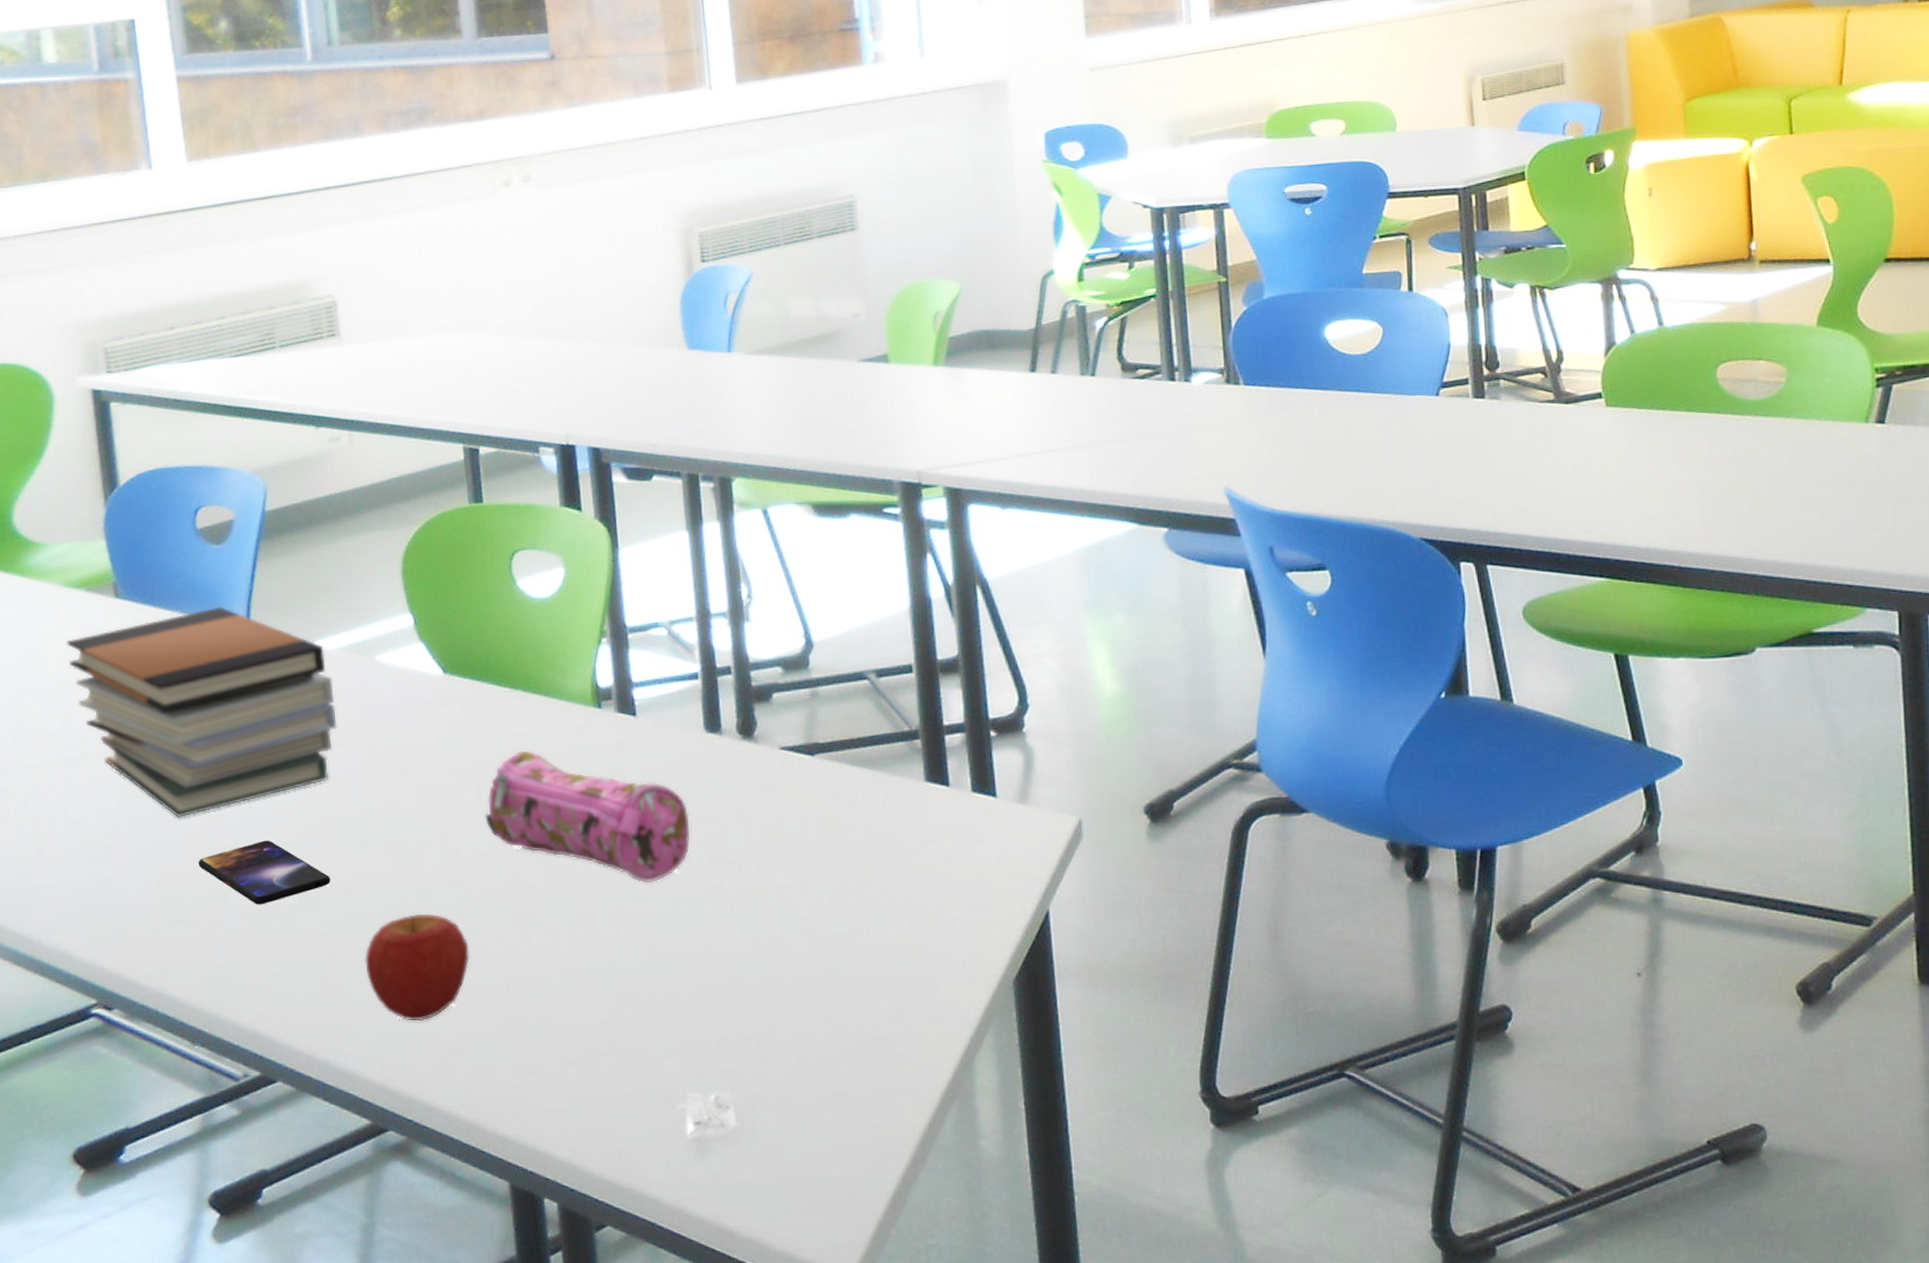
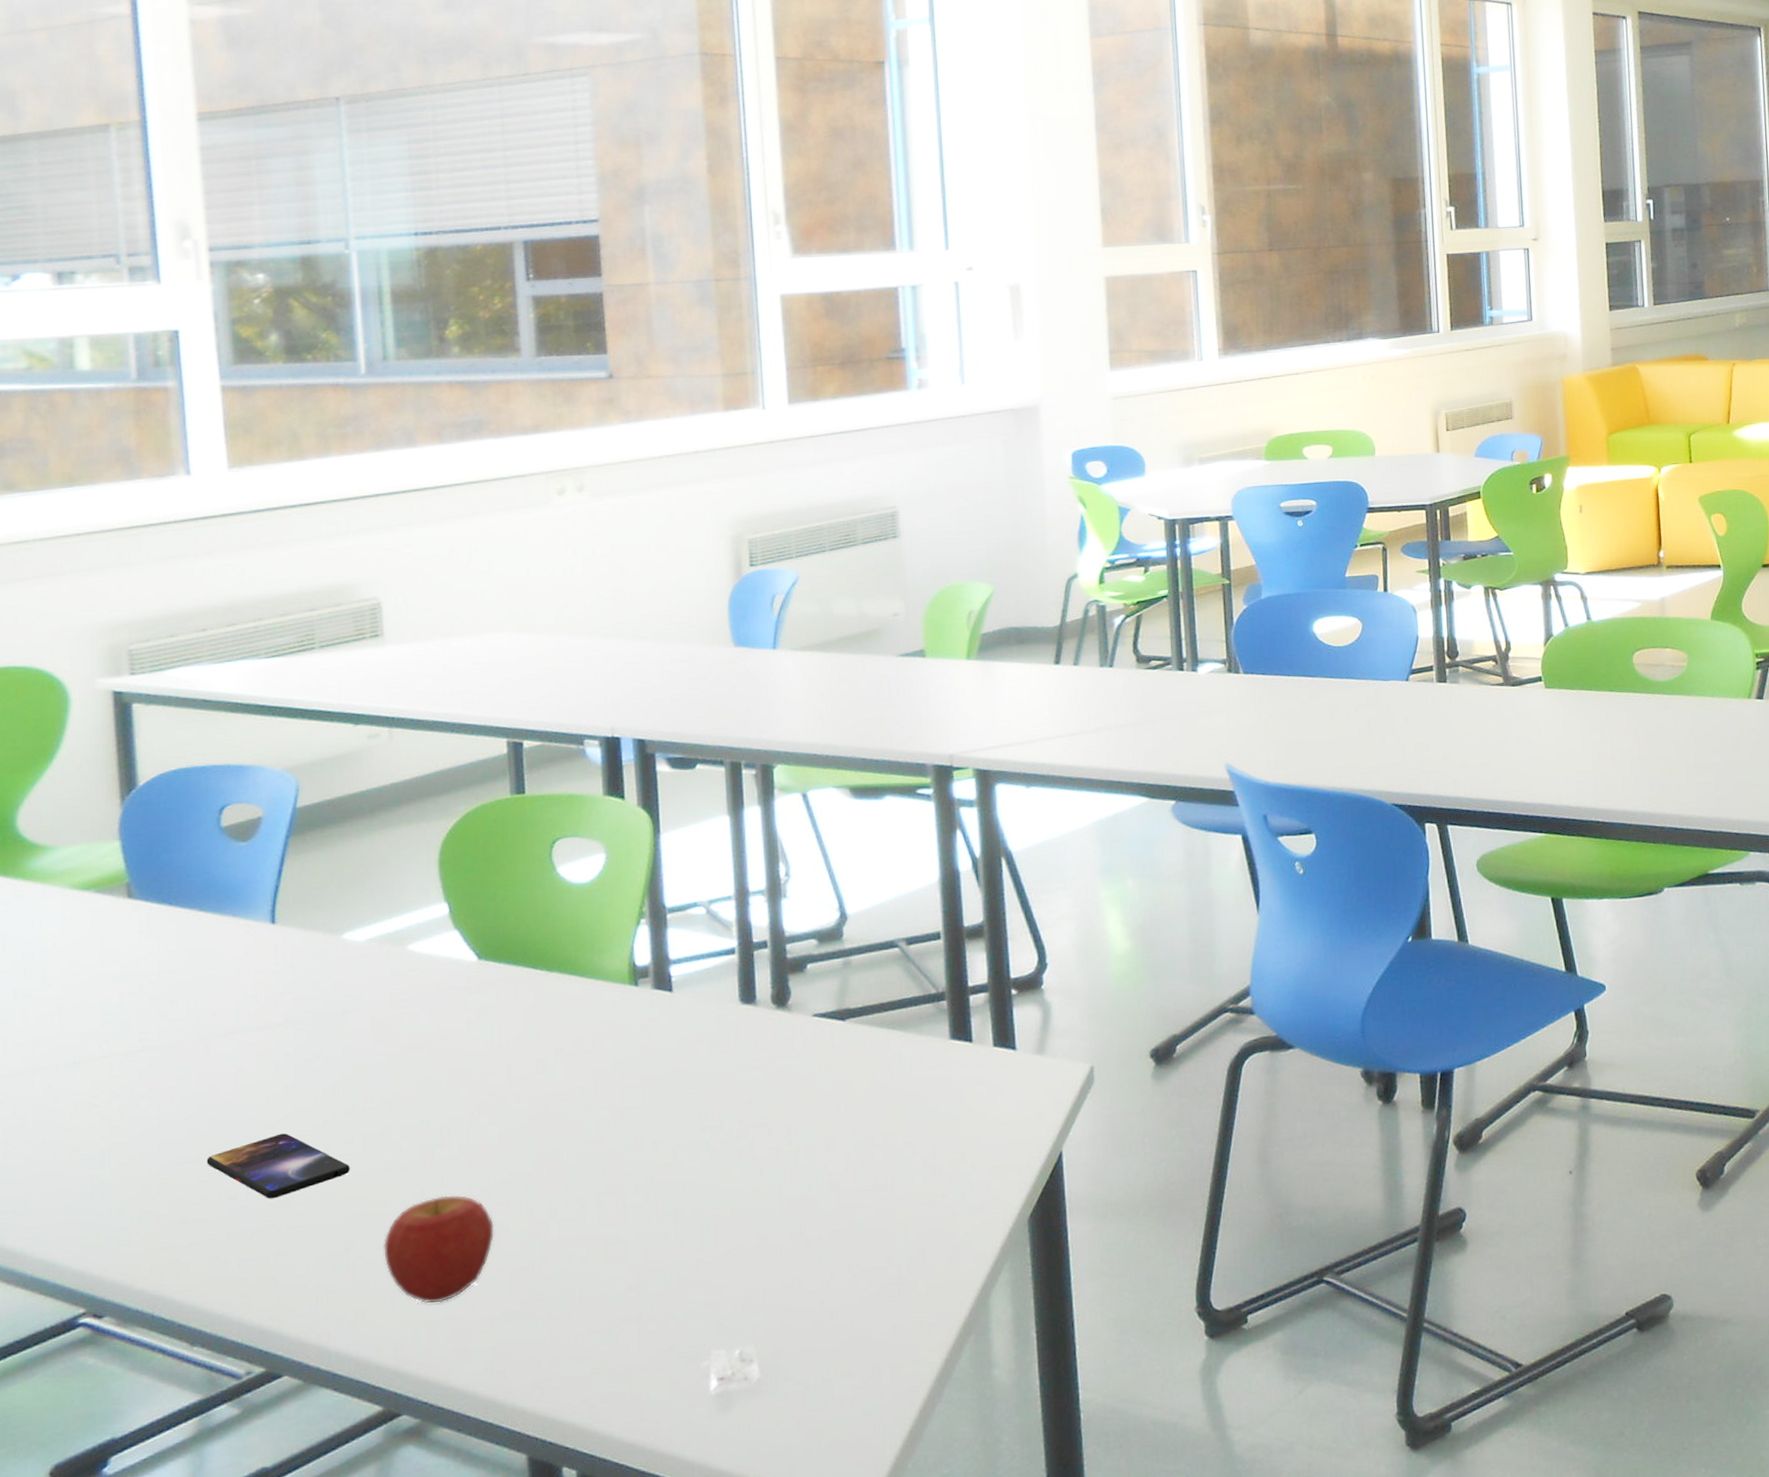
book stack: present [67,606,337,819] -> none [71,903,364,1117]
pencil case: present [485,750,691,883] -> none [516,1030,723,1151]

